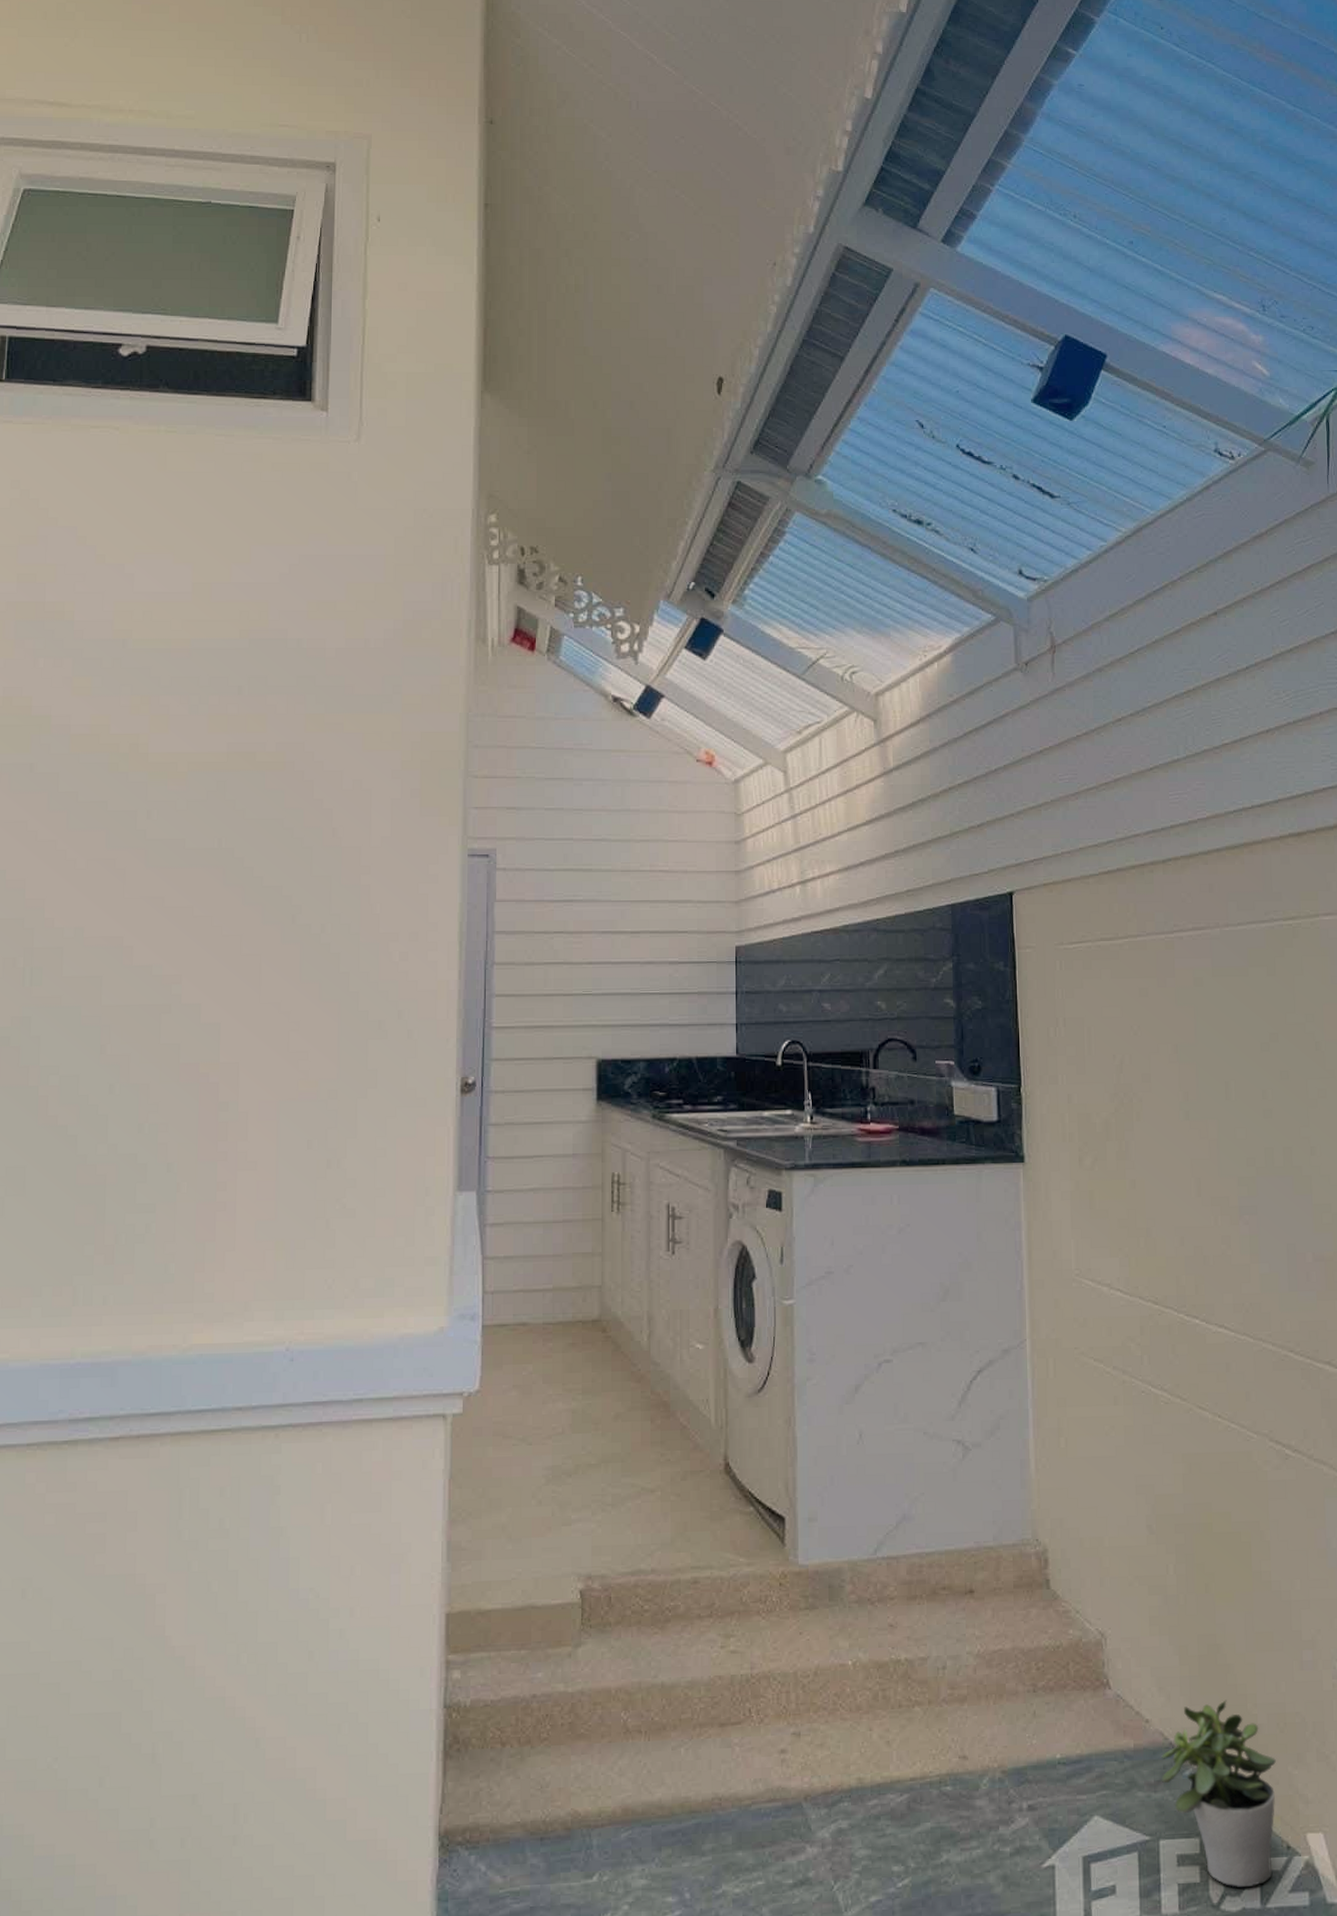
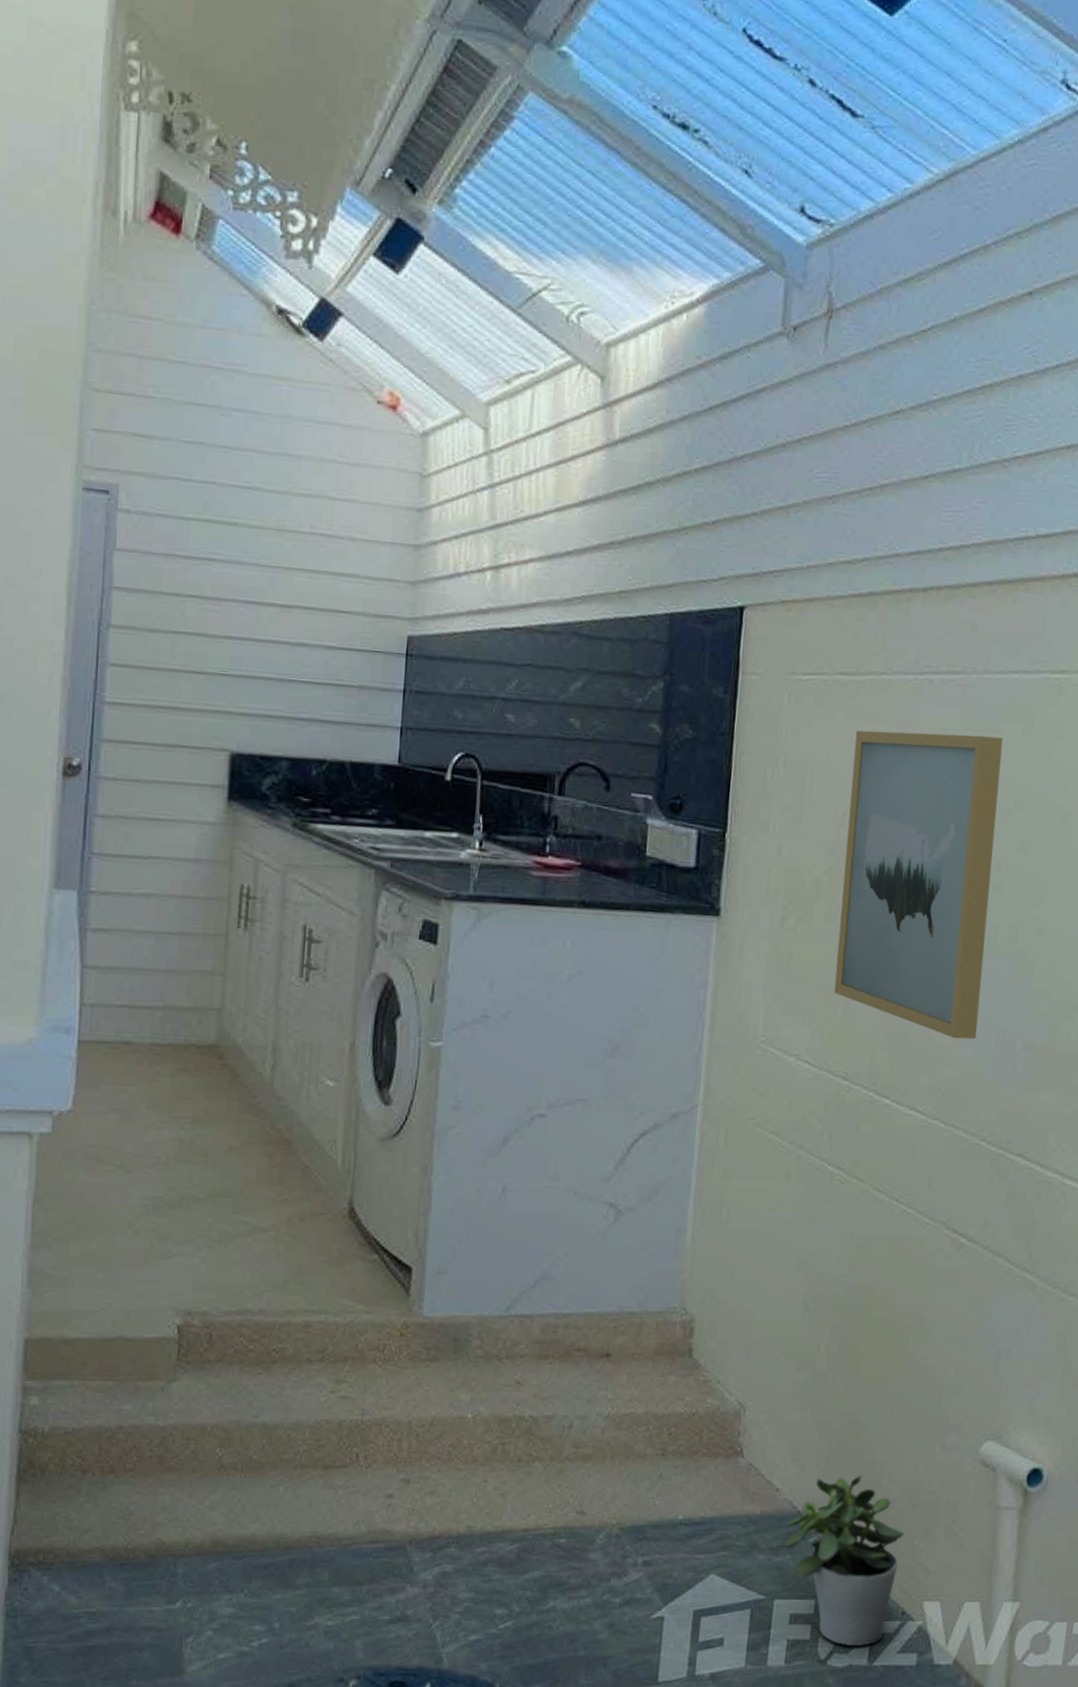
wall art: none [1123,980,1270,1257] -> present [834,730,1003,1040]

